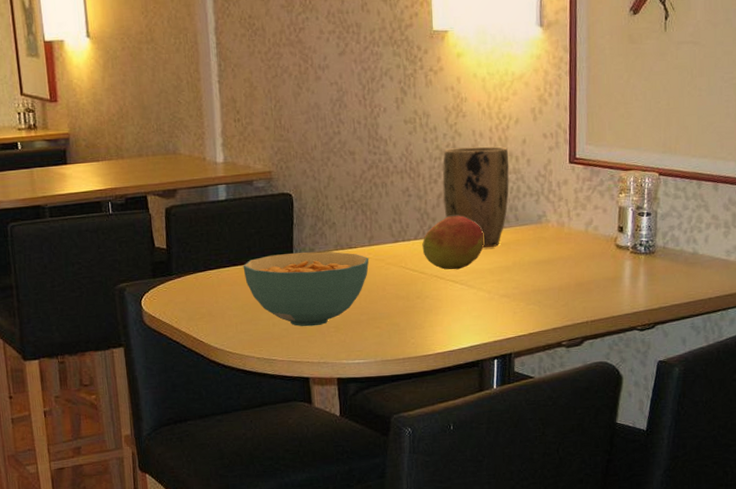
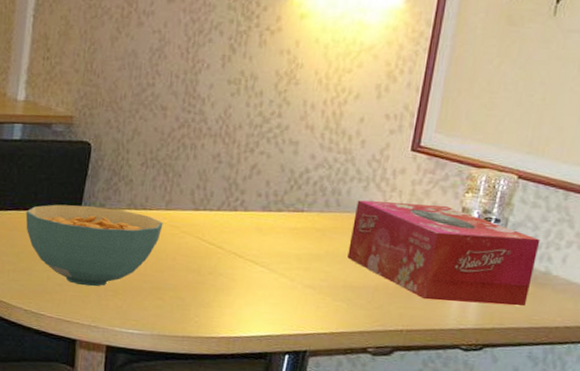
fruit: present [422,215,484,270] -> none [224,190,297,250]
plant pot: present [442,146,509,249] -> none [256,117,342,232]
tissue box: none [531,208,685,292] -> present [347,200,541,307]

